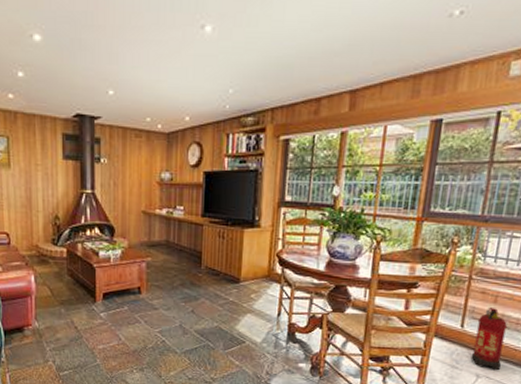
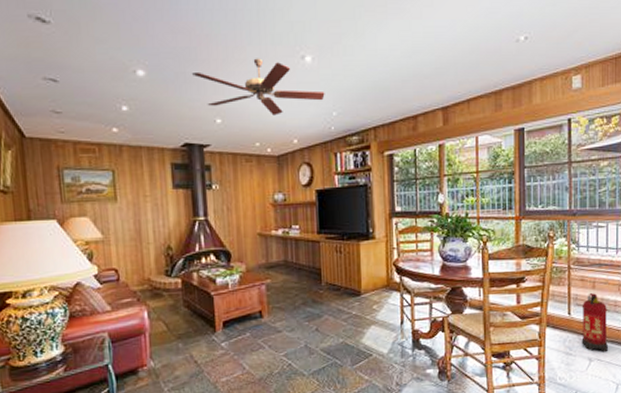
ceiling fan: none [86,26,223,90] -> present [191,58,325,116]

